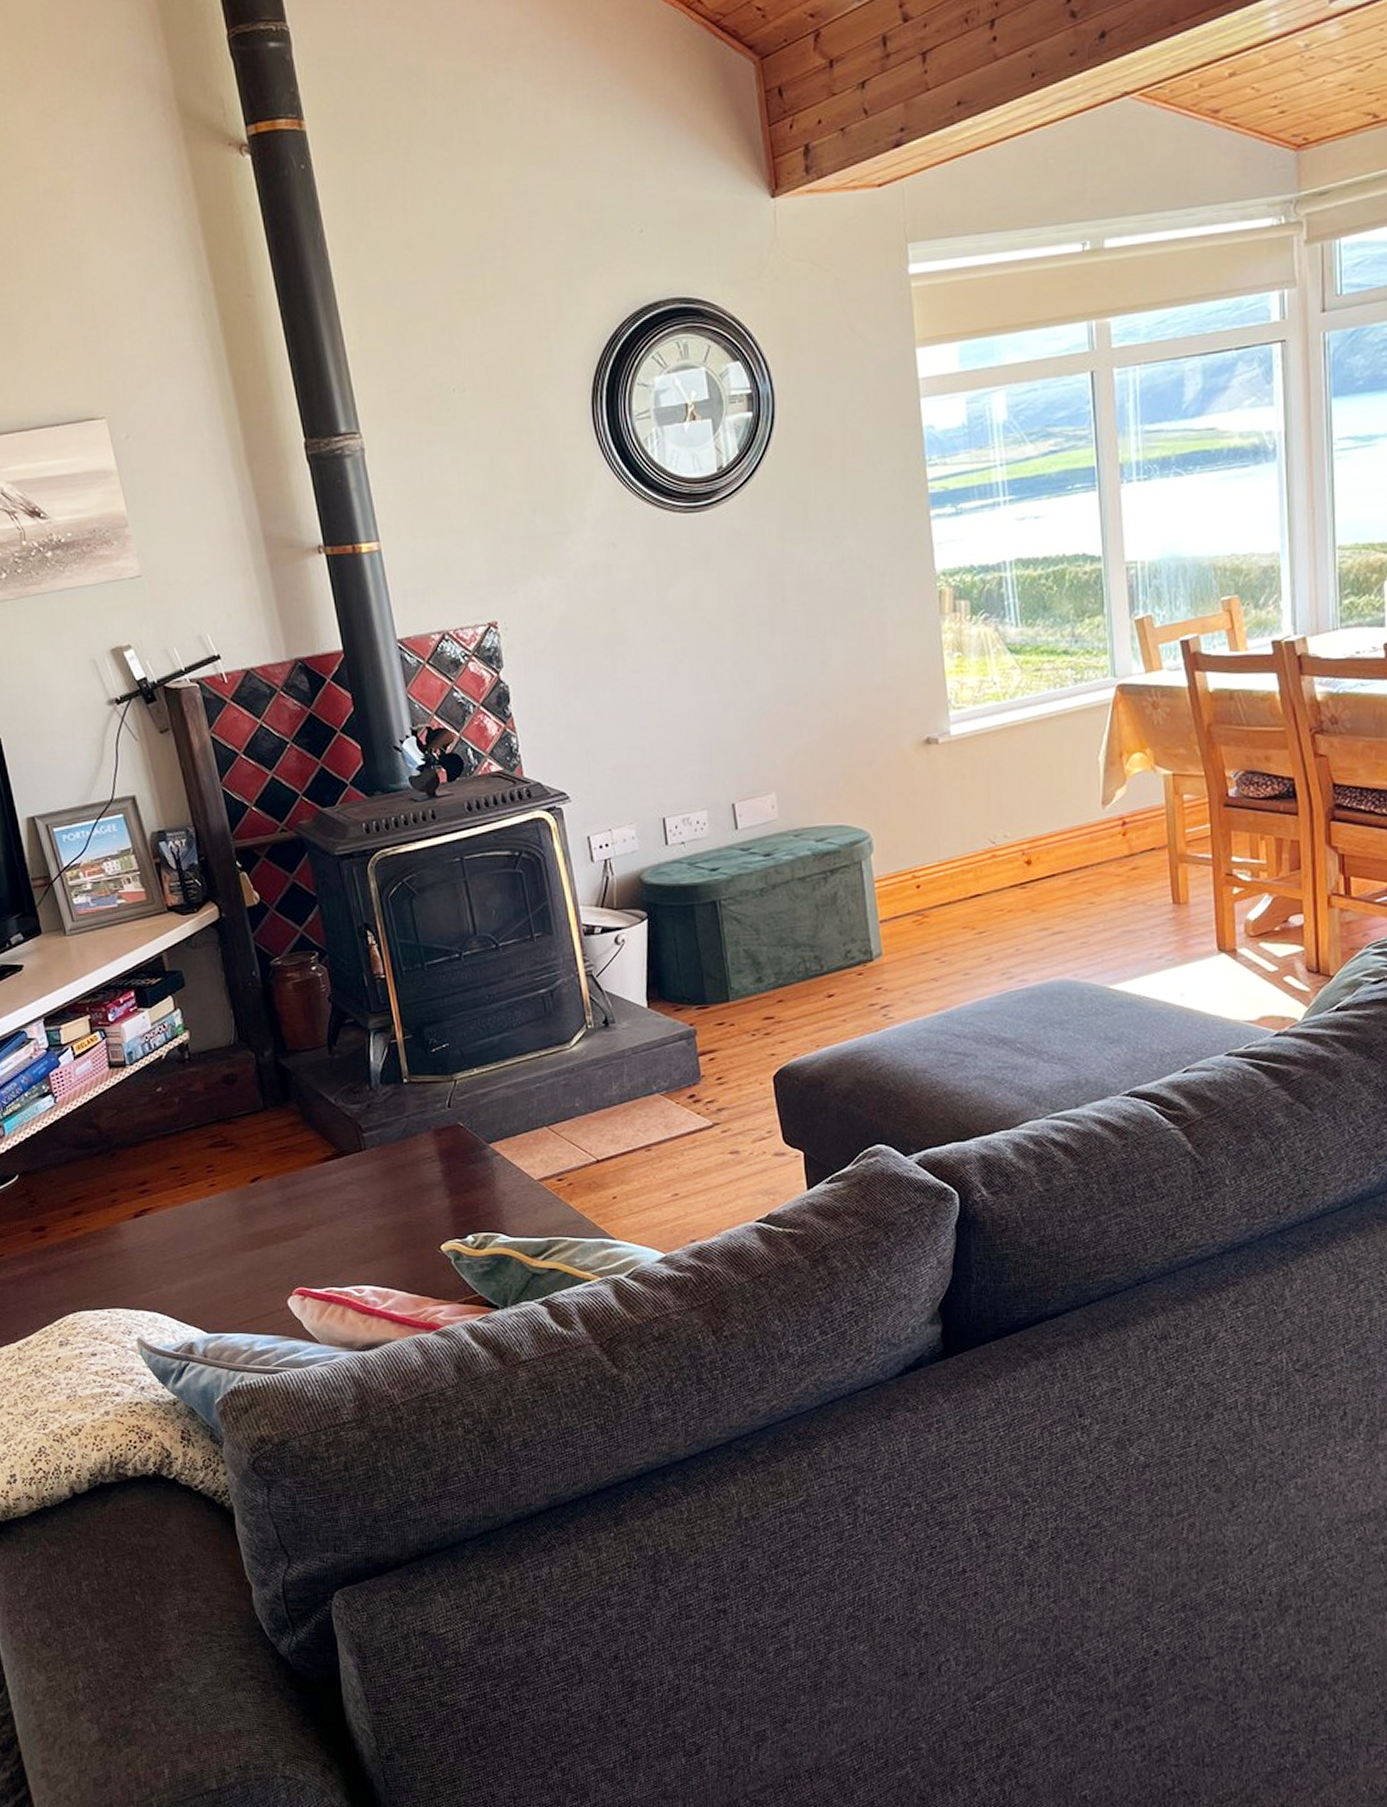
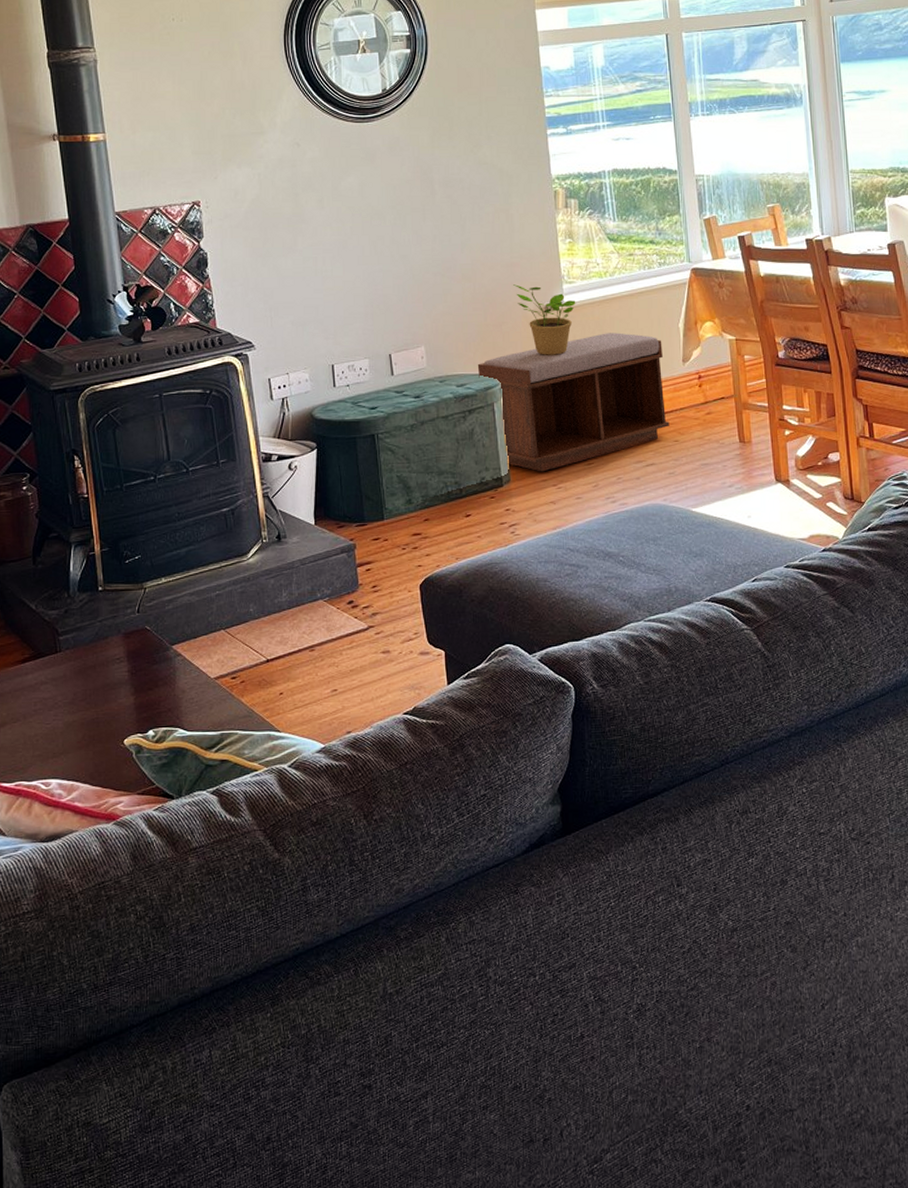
bench: none [841,770,1083,943] -> present [477,332,670,472]
potted plant: none [886,713,966,801] -> present [513,284,576,355]

